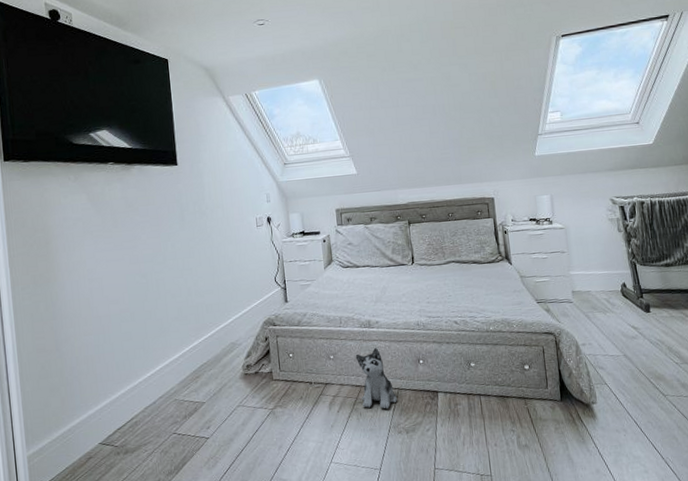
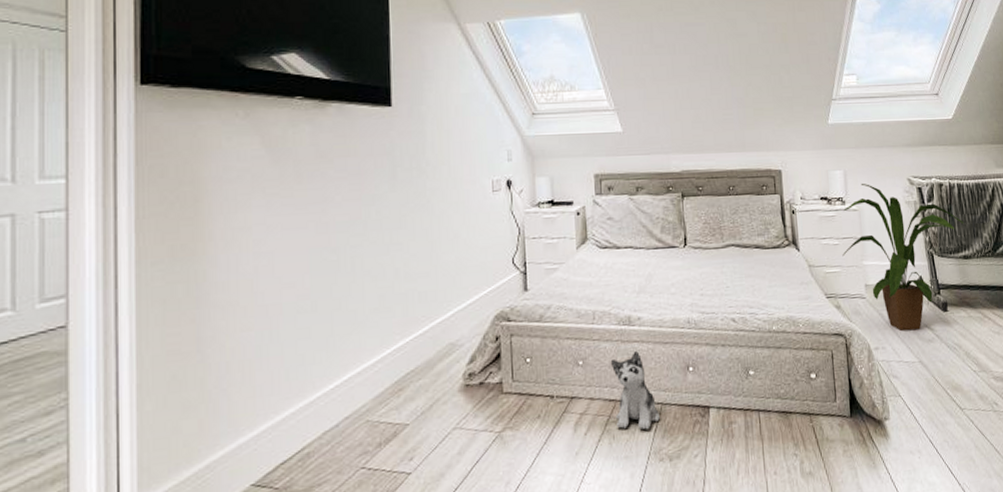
house plant: none [550,205,665,330] -> present [842,184,964,332]

